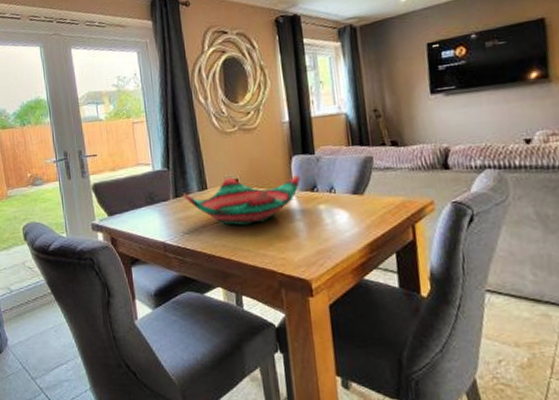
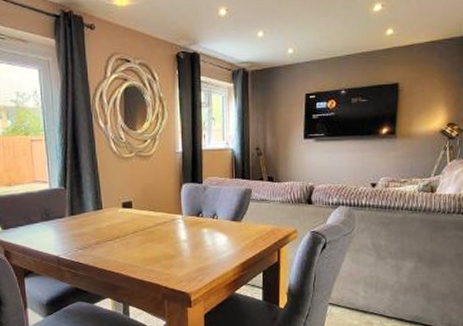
decorative bowl: present [183,174,300,226] -> none [79,198,188,244]

